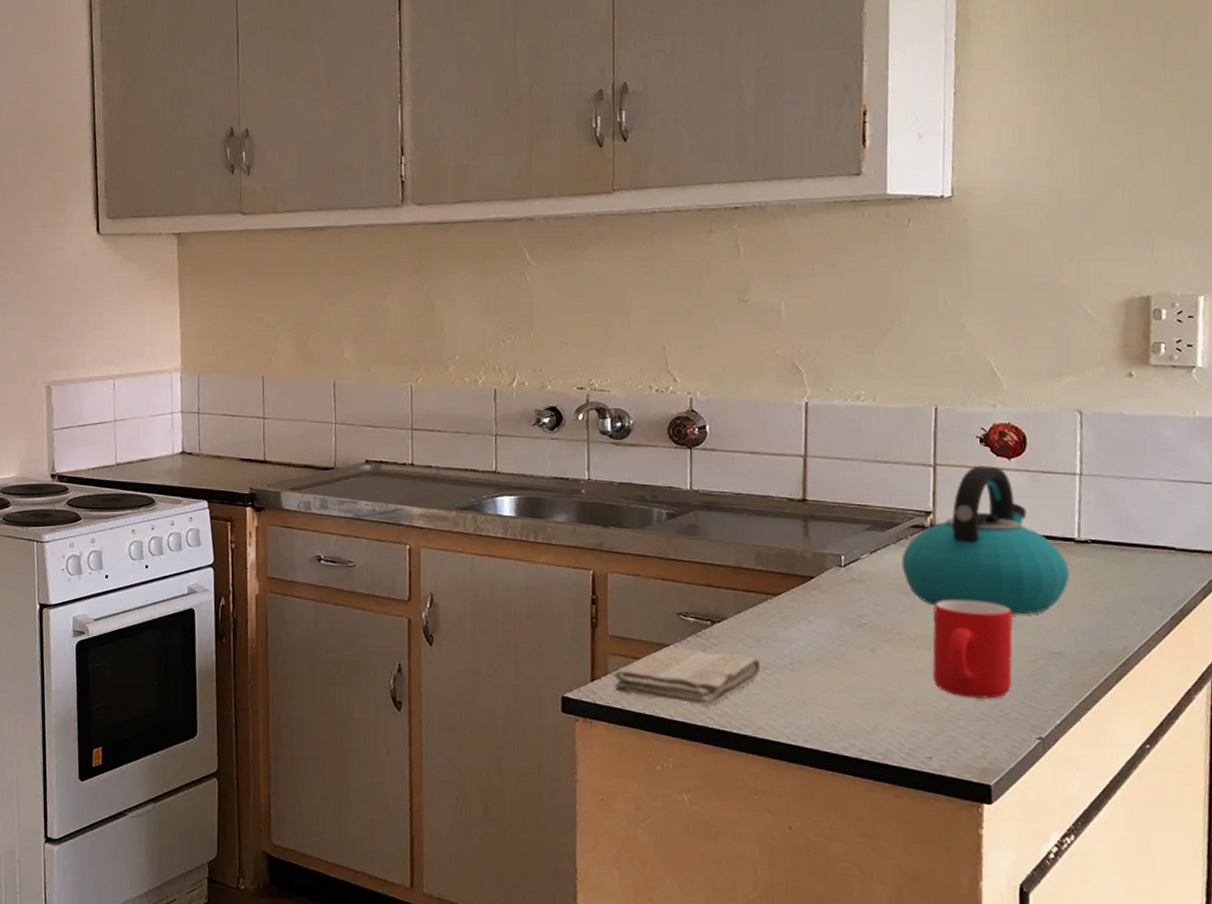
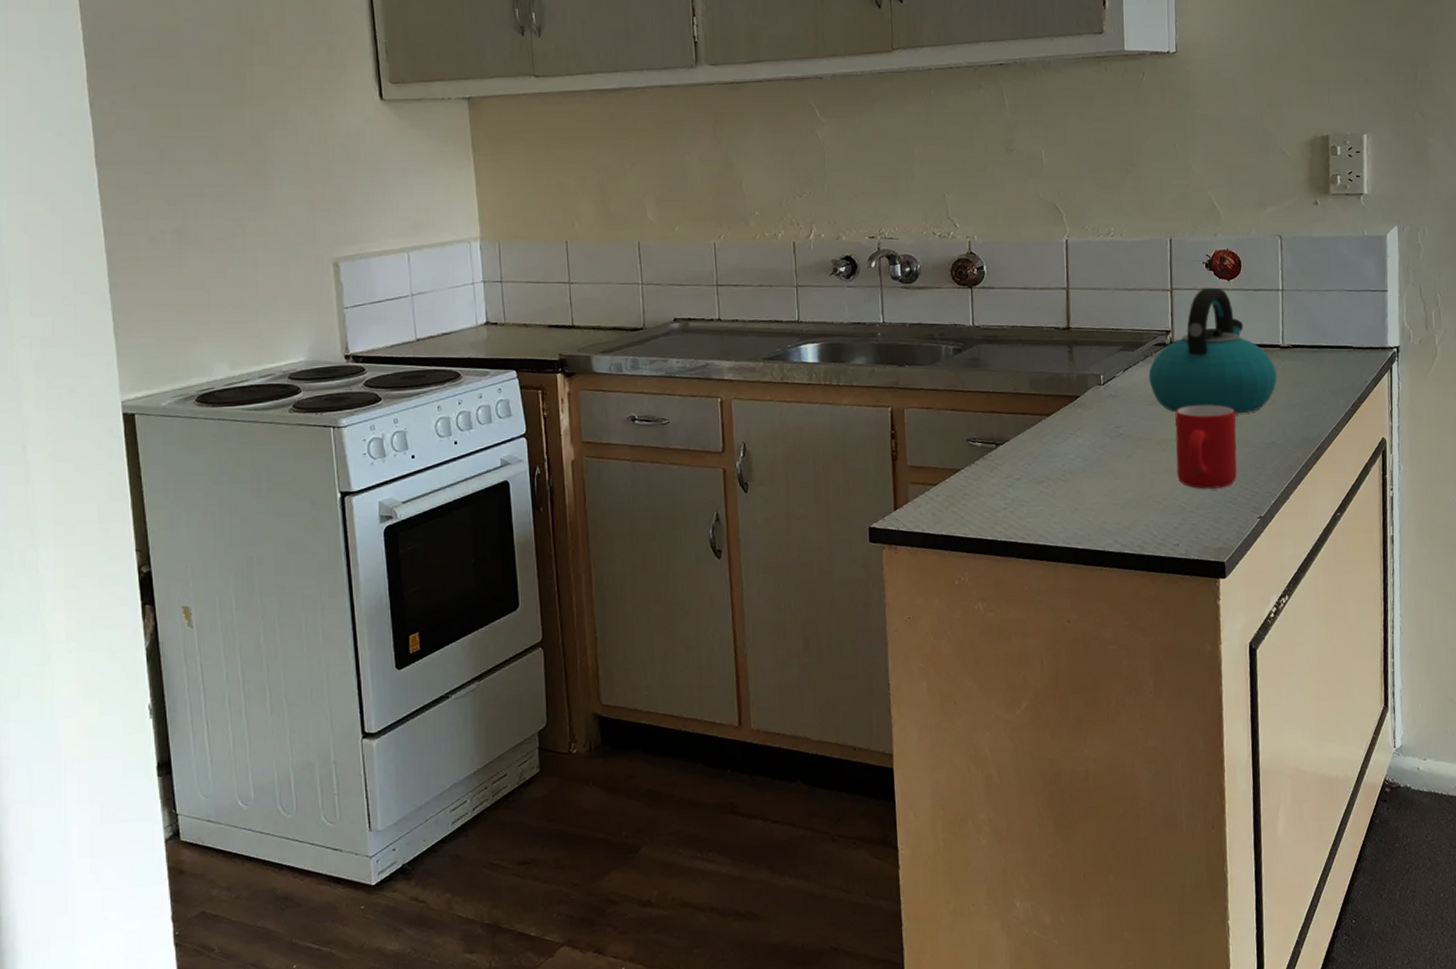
washcloth: present [614,647,761,707] -> none [914,471,1039,522]

